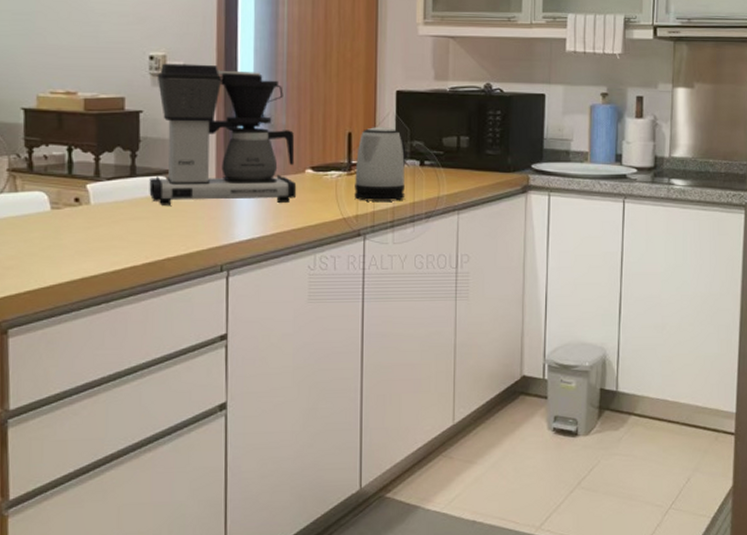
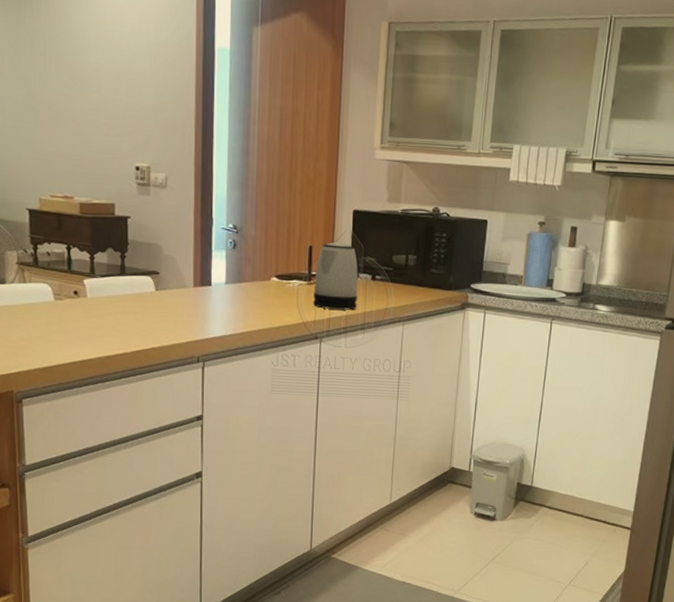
coffee maker: present [149,63,297,205] -> none [136,174,263,306]

